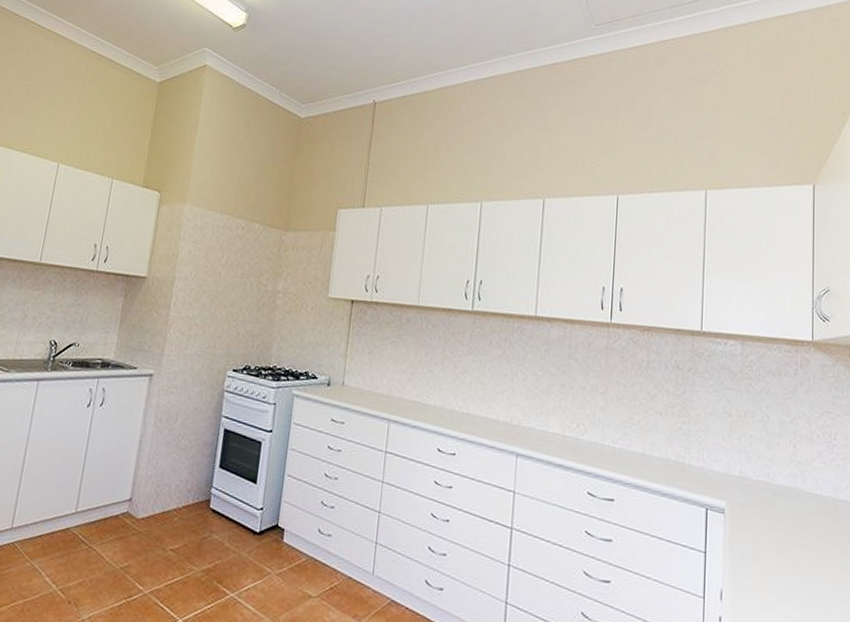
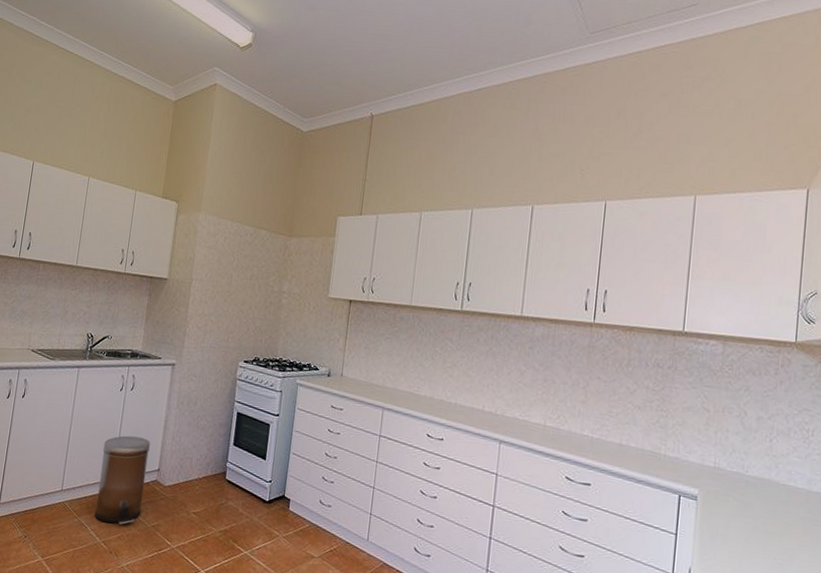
pedal bin: none [51,459,122,568] -> present [95,435,150,525]

